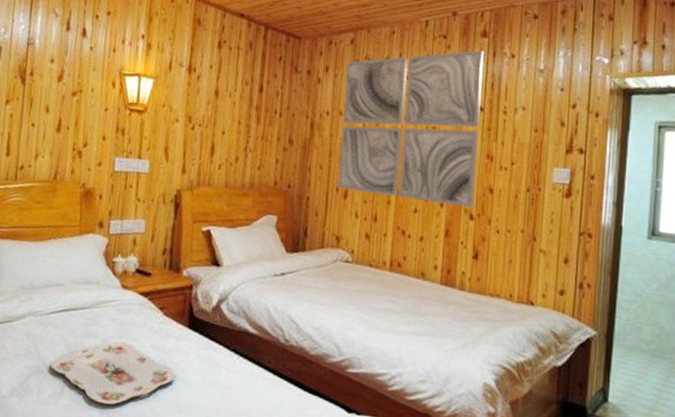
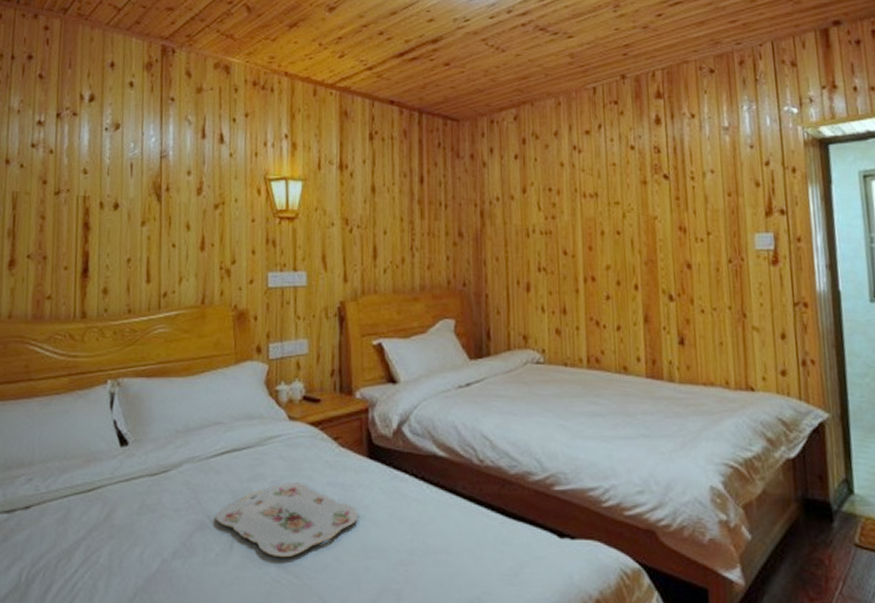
wall art: present [337,50,484,208] -> none [513,114,673,288]

